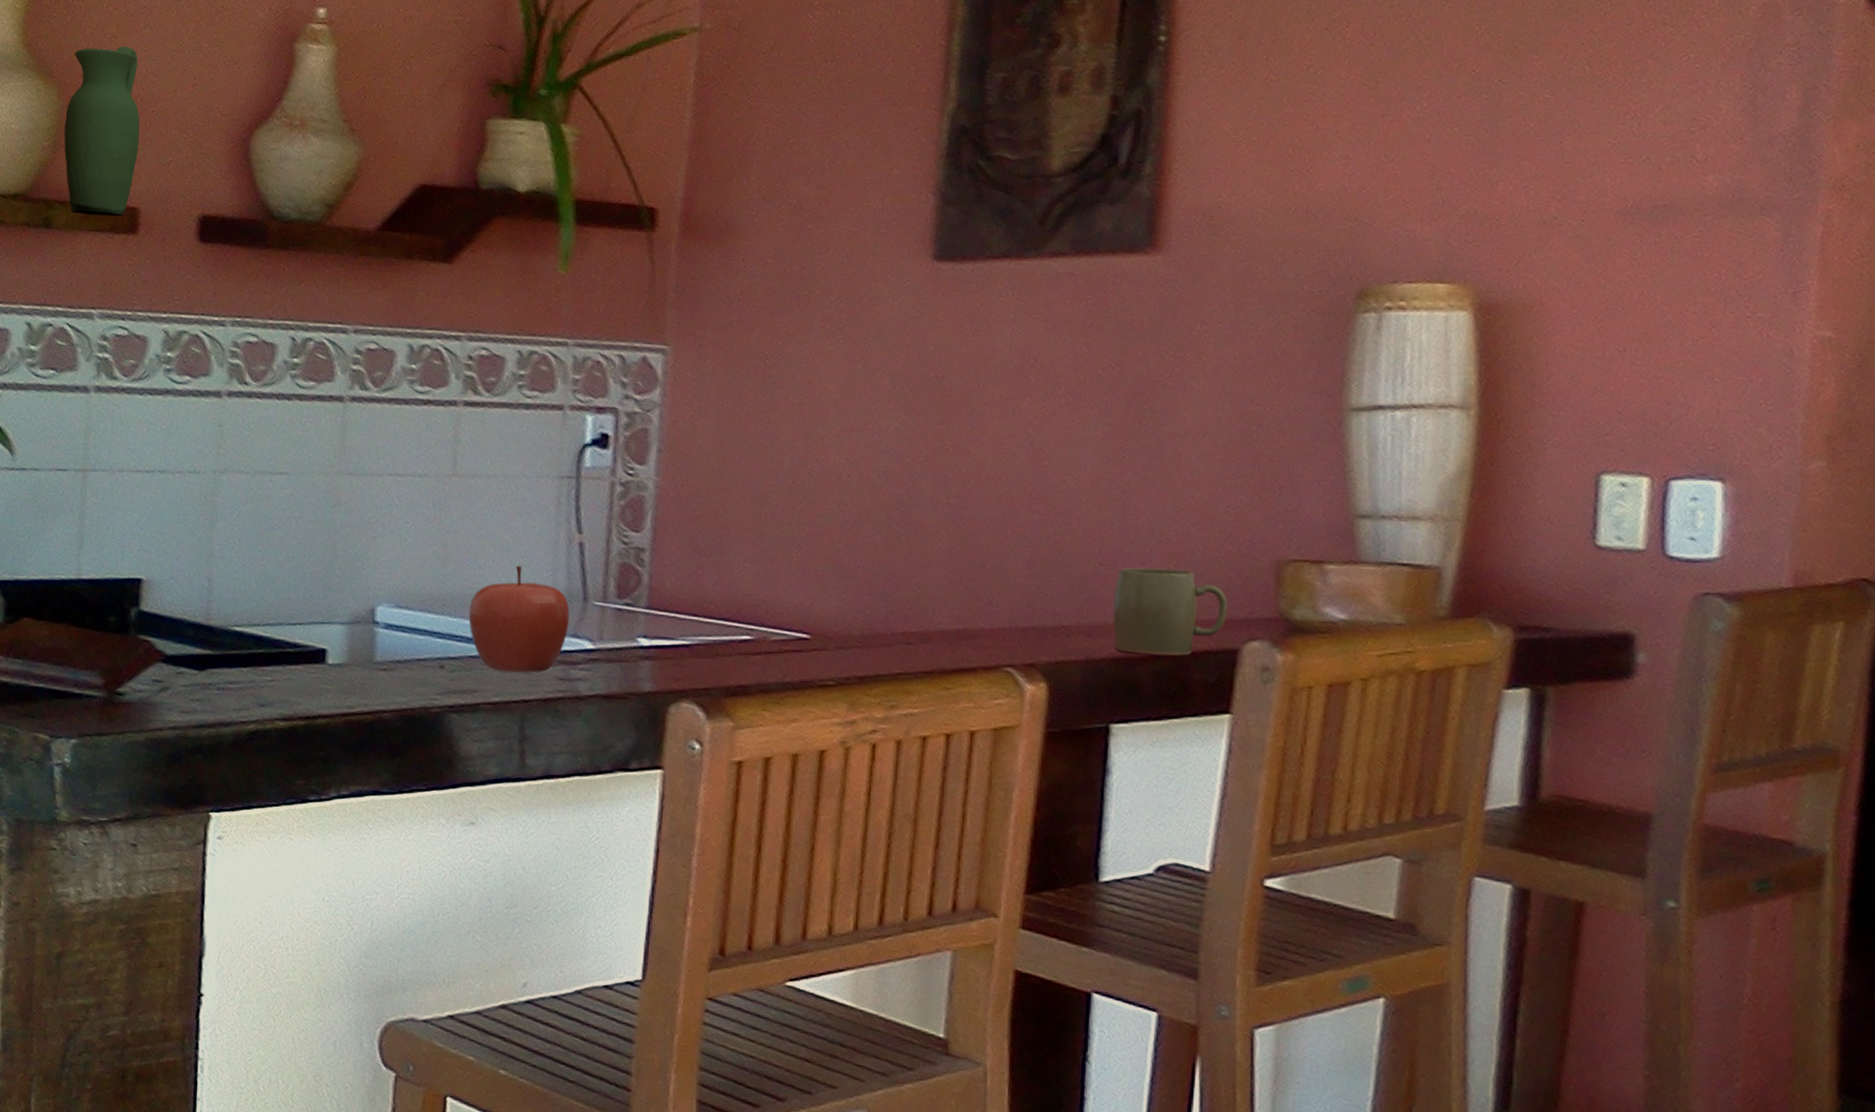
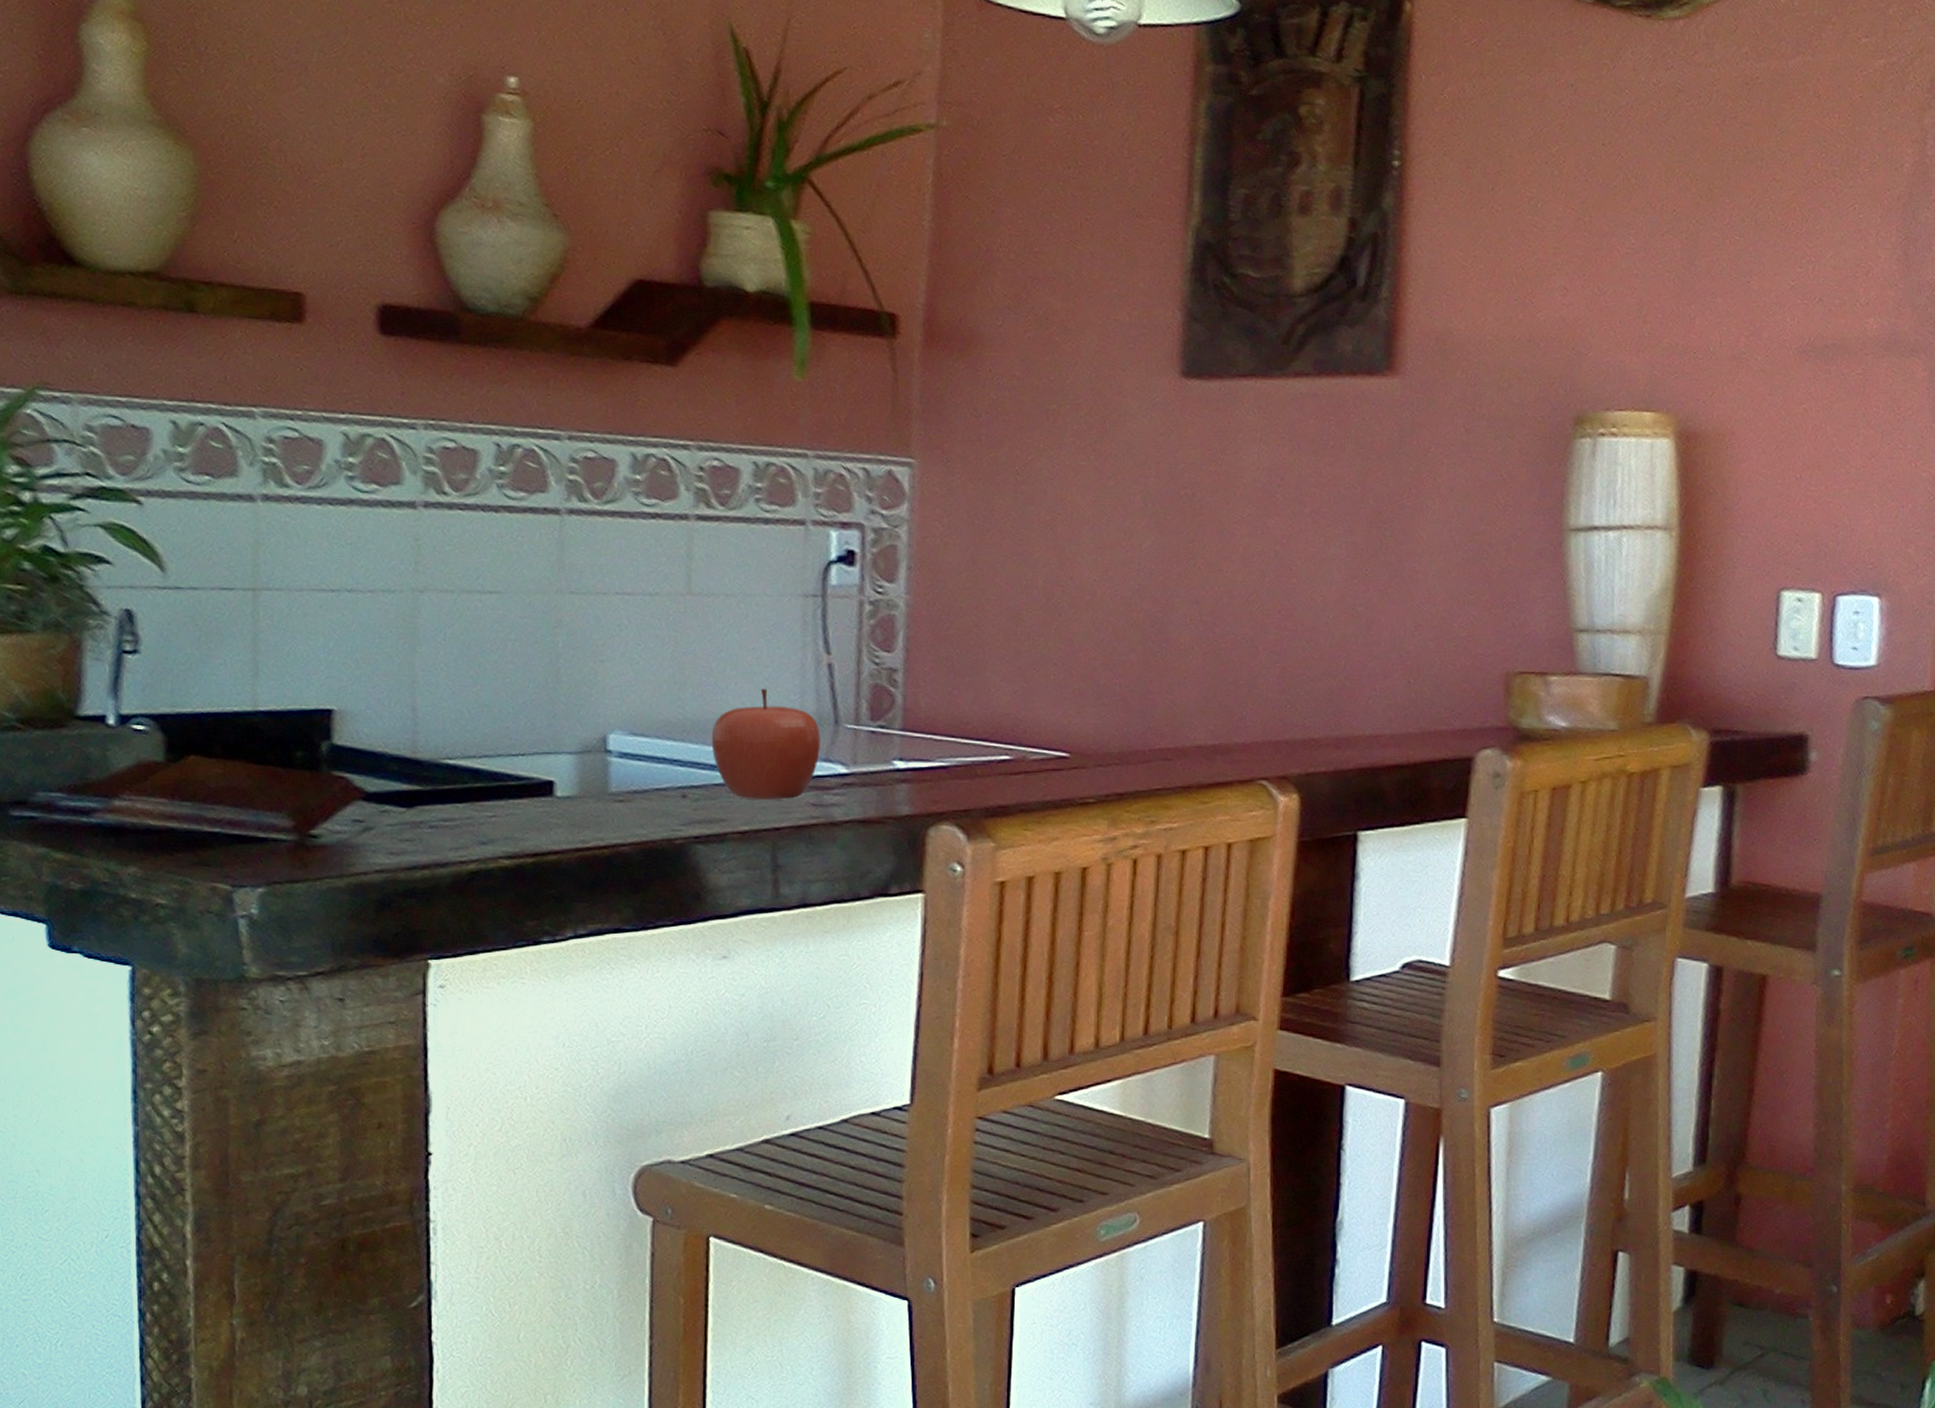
ceramic jug: present [64,46,140,217] -> none [205,105,300,303]
mug: present [1113,567,1228,657] -> none [1359,681,1463,766]

